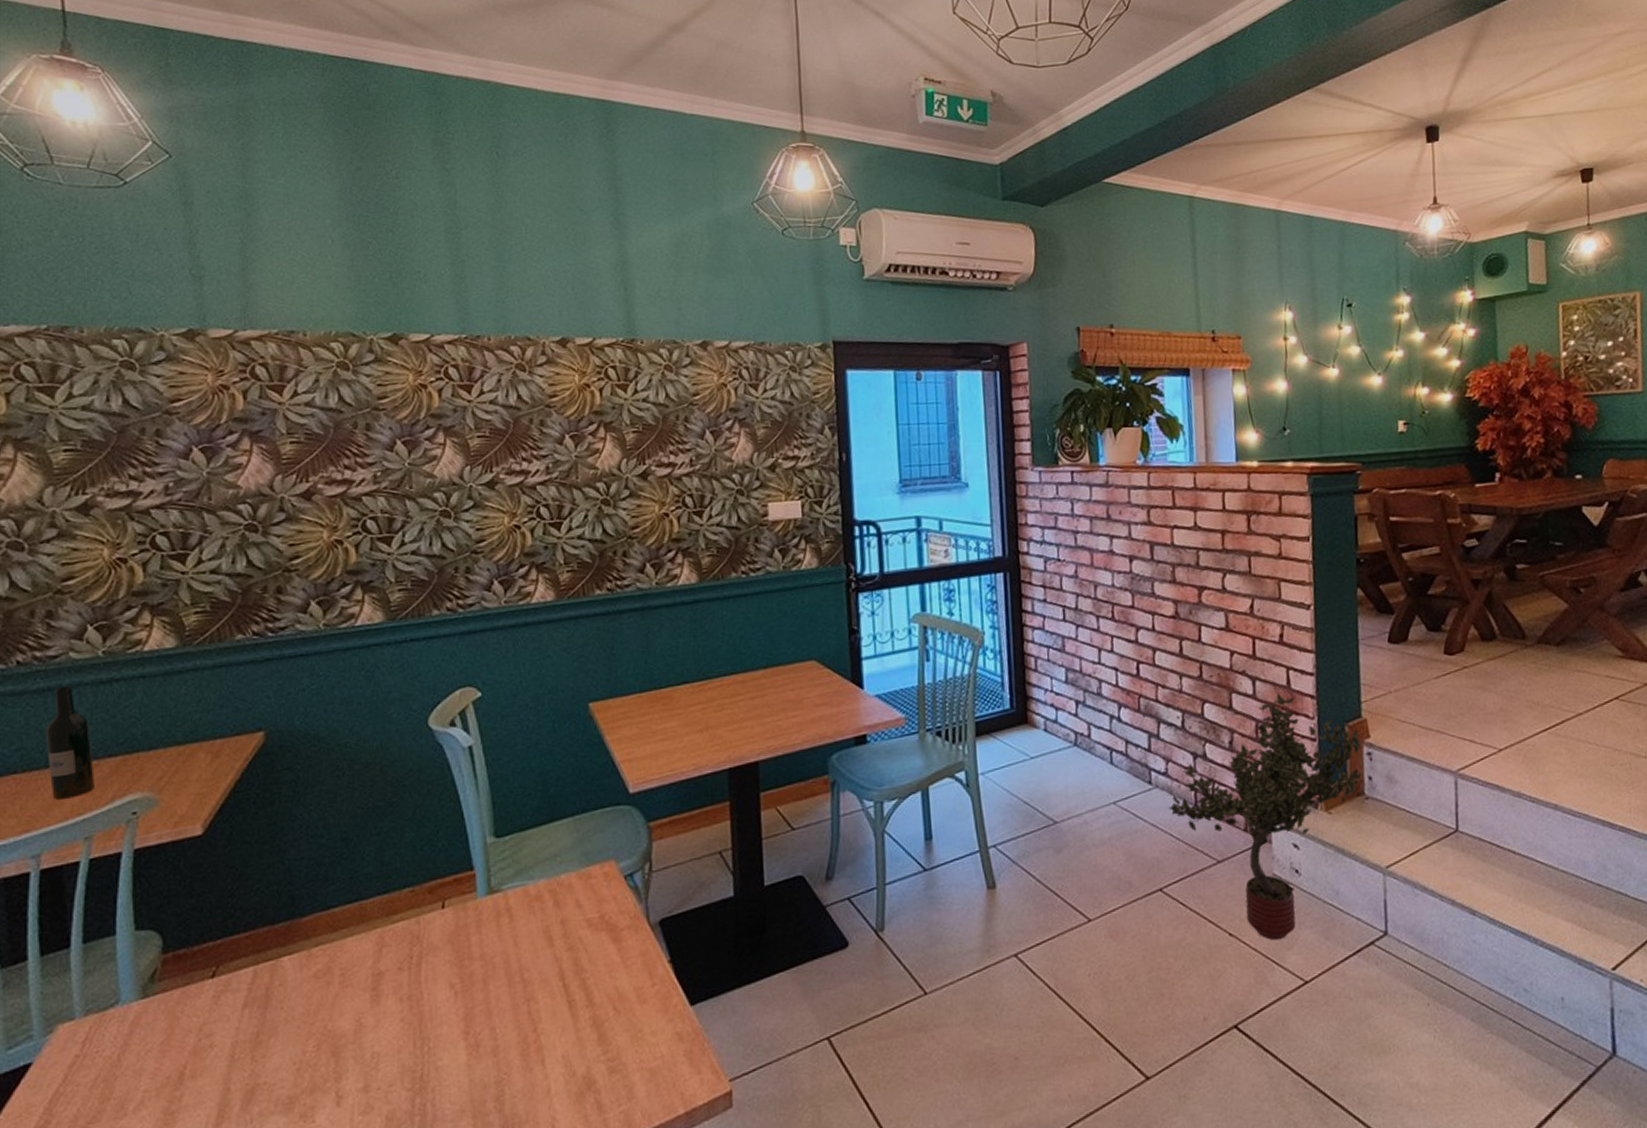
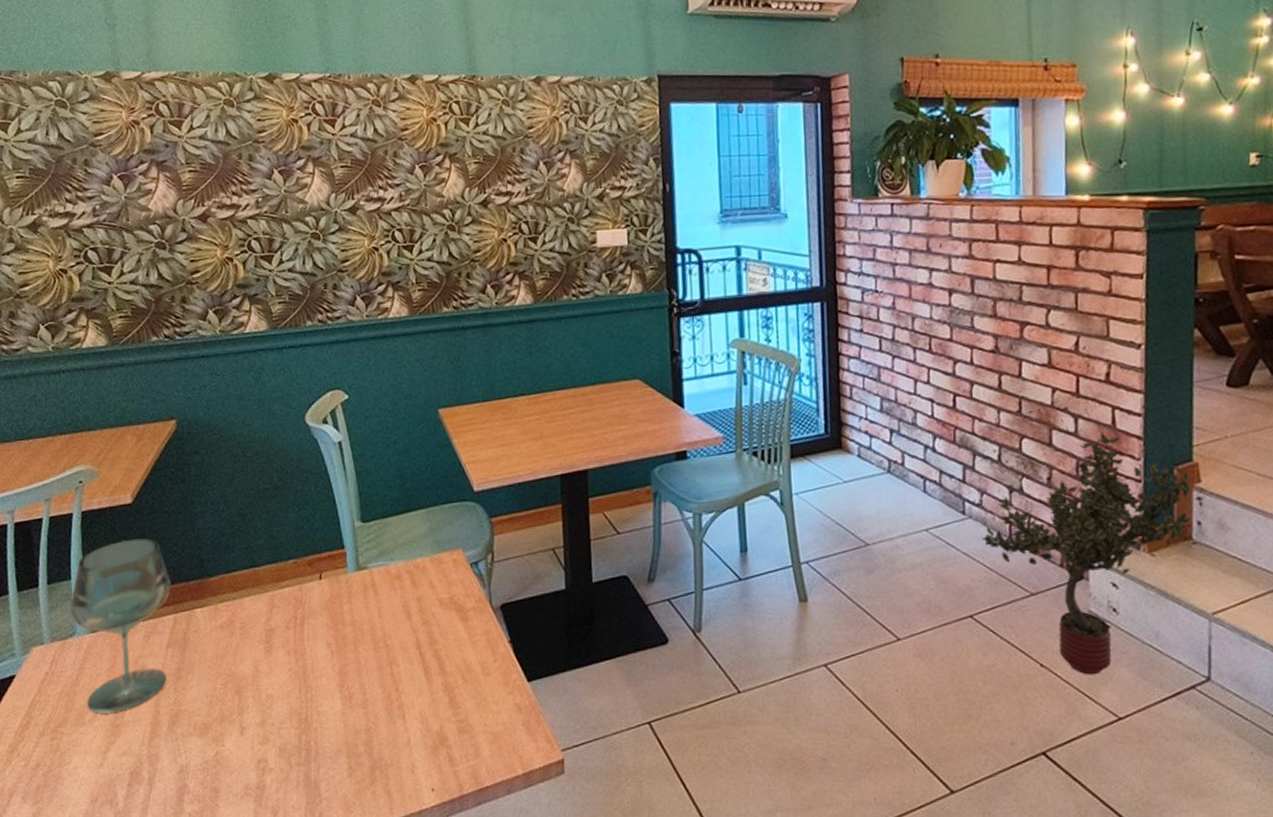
wine bottle: present [45,686,96,801] -> none [13,374,52,468]
wine glass: none [112,876,252,1101] -> present [69,538,172,715]

